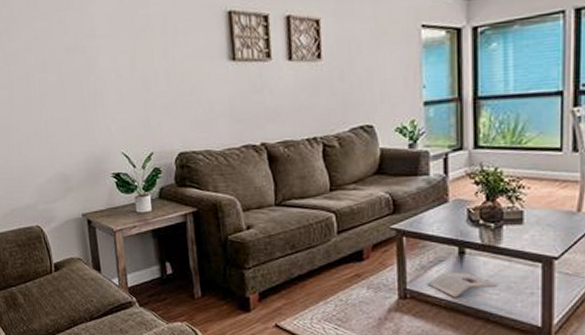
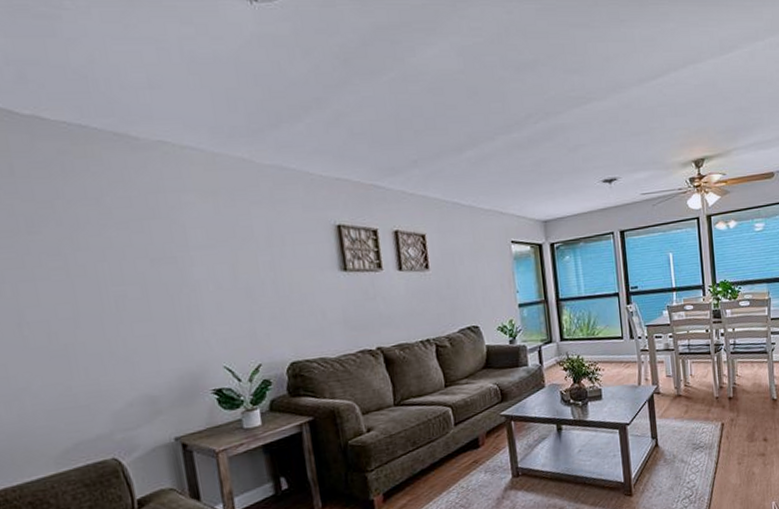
magazine: present [427,272,497,298] -> none [535,445,589,469]

